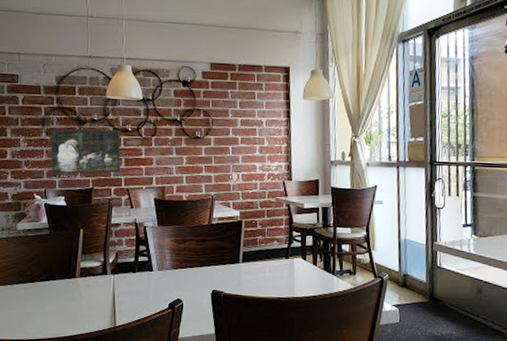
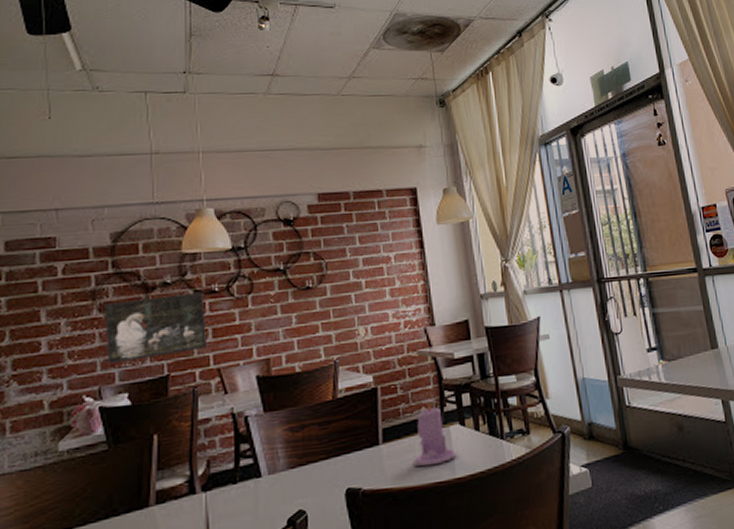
candle: none [263,238,297,285] -> present [413,402,457,467]

